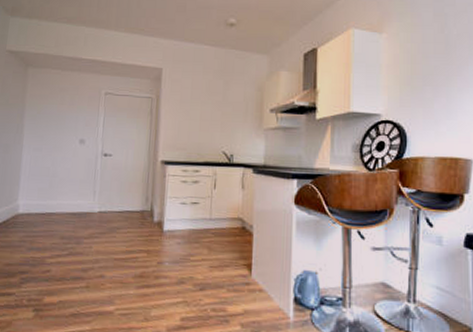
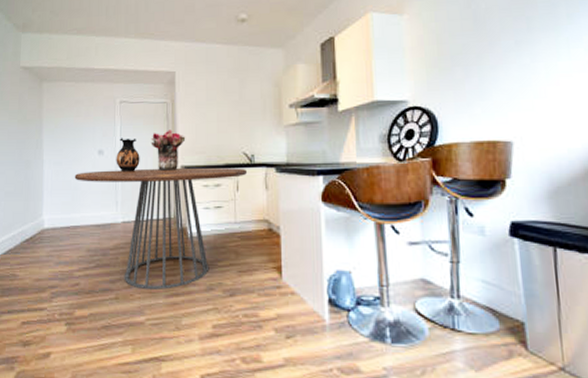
dining table: none [53,159,226,281] -> present [74,167,248,290]
ceramic jug: none [96,129,121,164] -> present [116,138,140,172]
bouquet: none [133,124,168,164] -> present [150,130,186,171]

